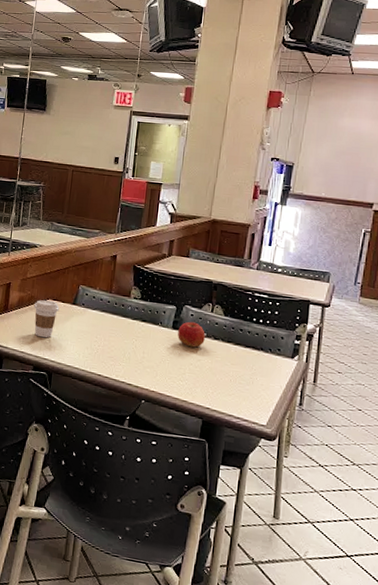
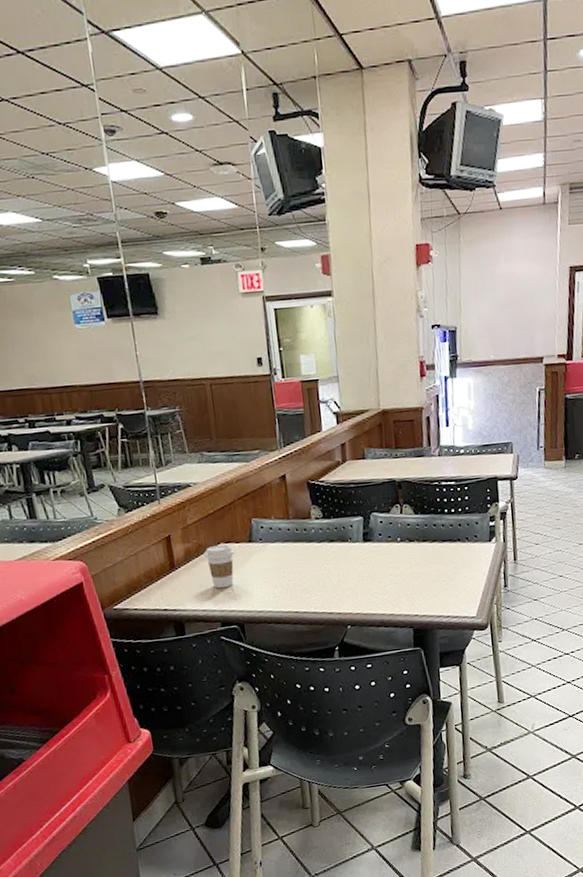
apple: present [178,321,205,348] -> none [370,529,400,557]

